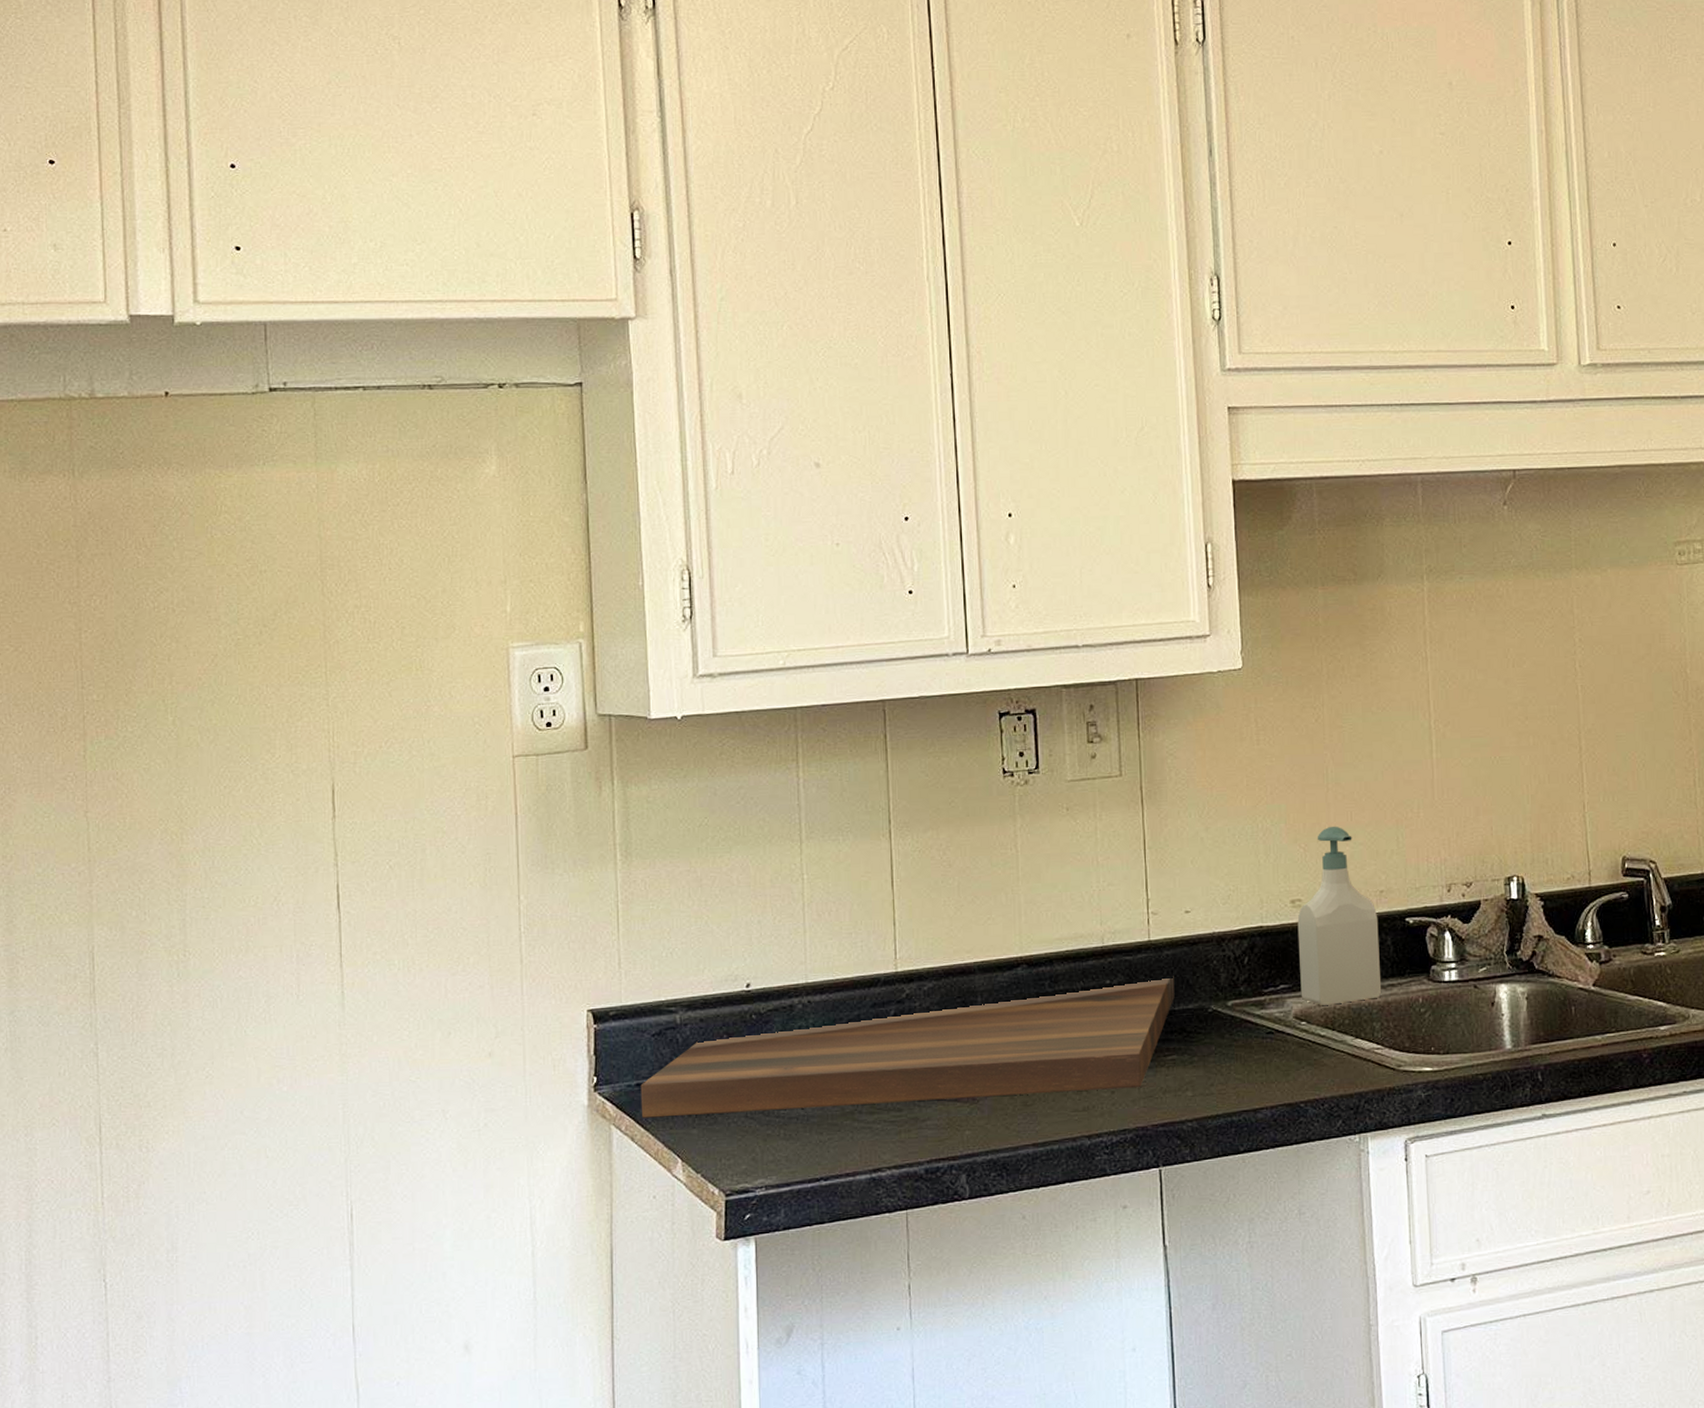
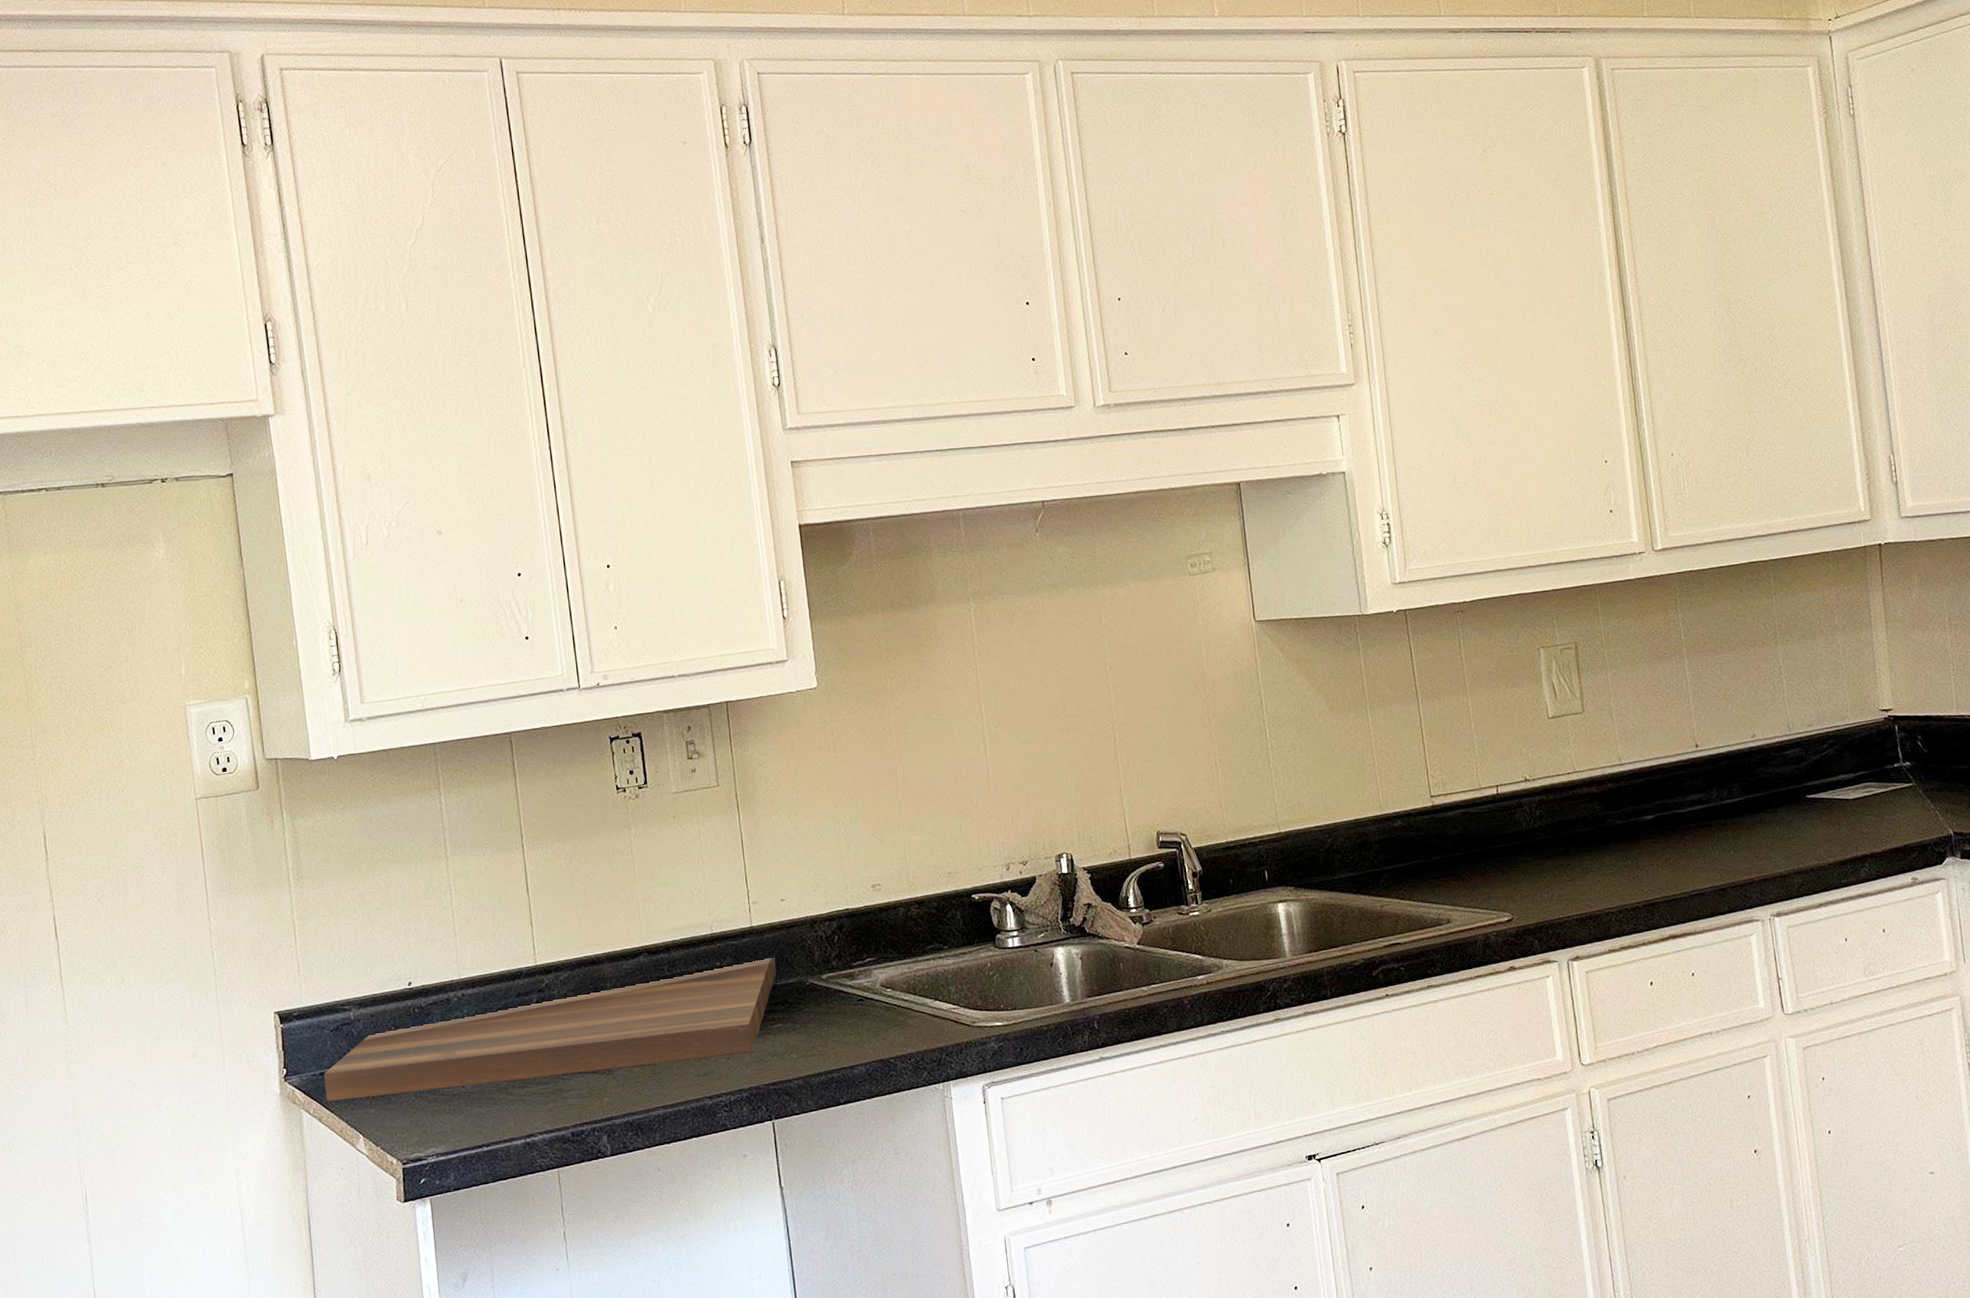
soap bottle: present [1297,826,1382,1005] -> none [878,819,955,974]

